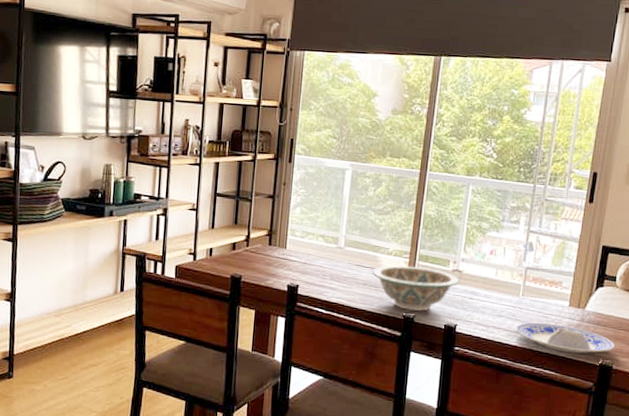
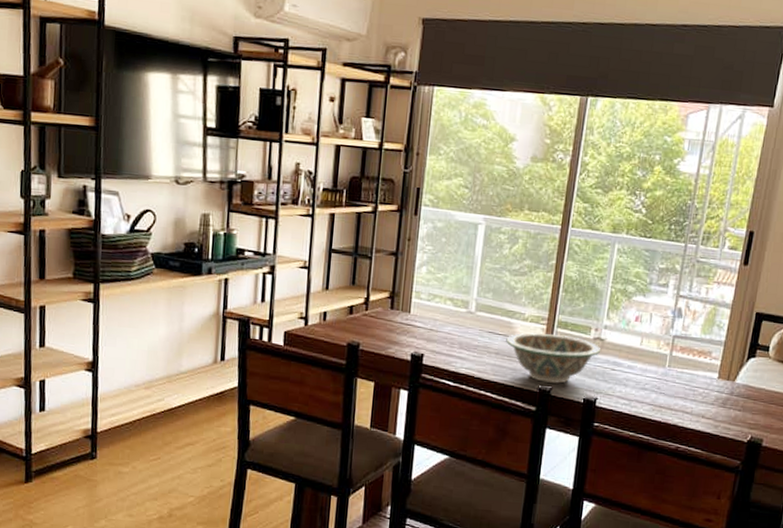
plate: present [515,322,615,354] -> none [659,396,765,430]

